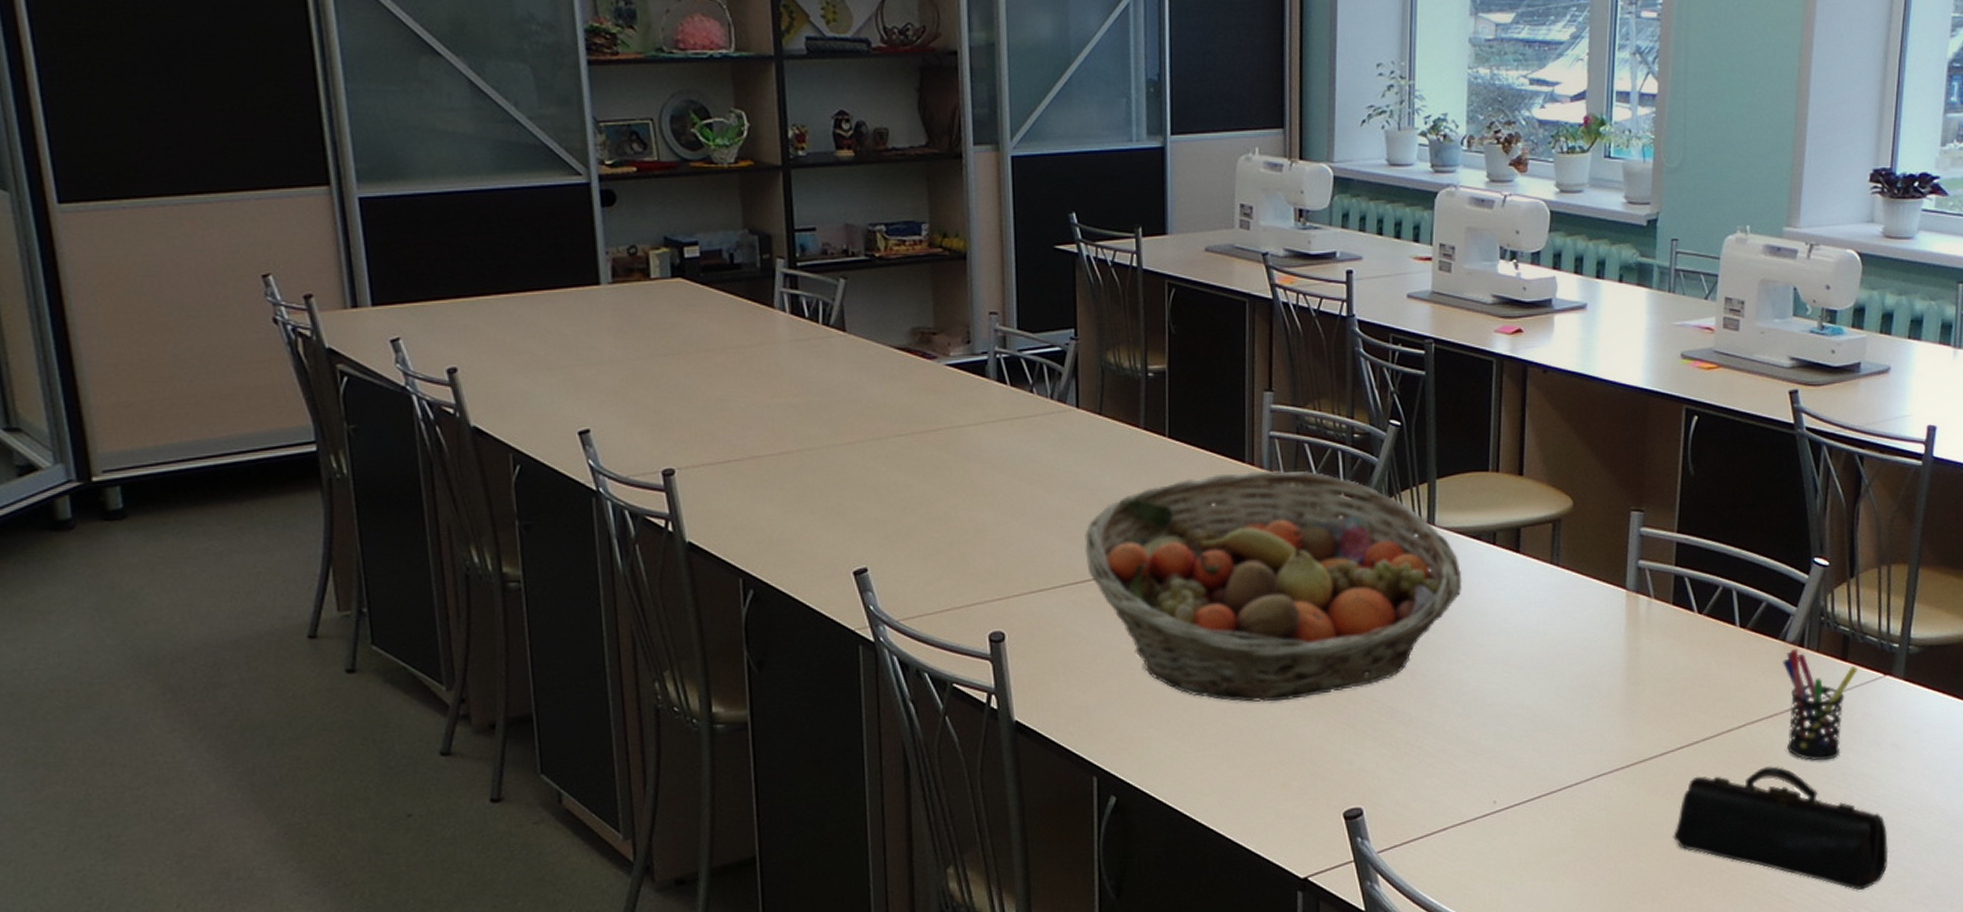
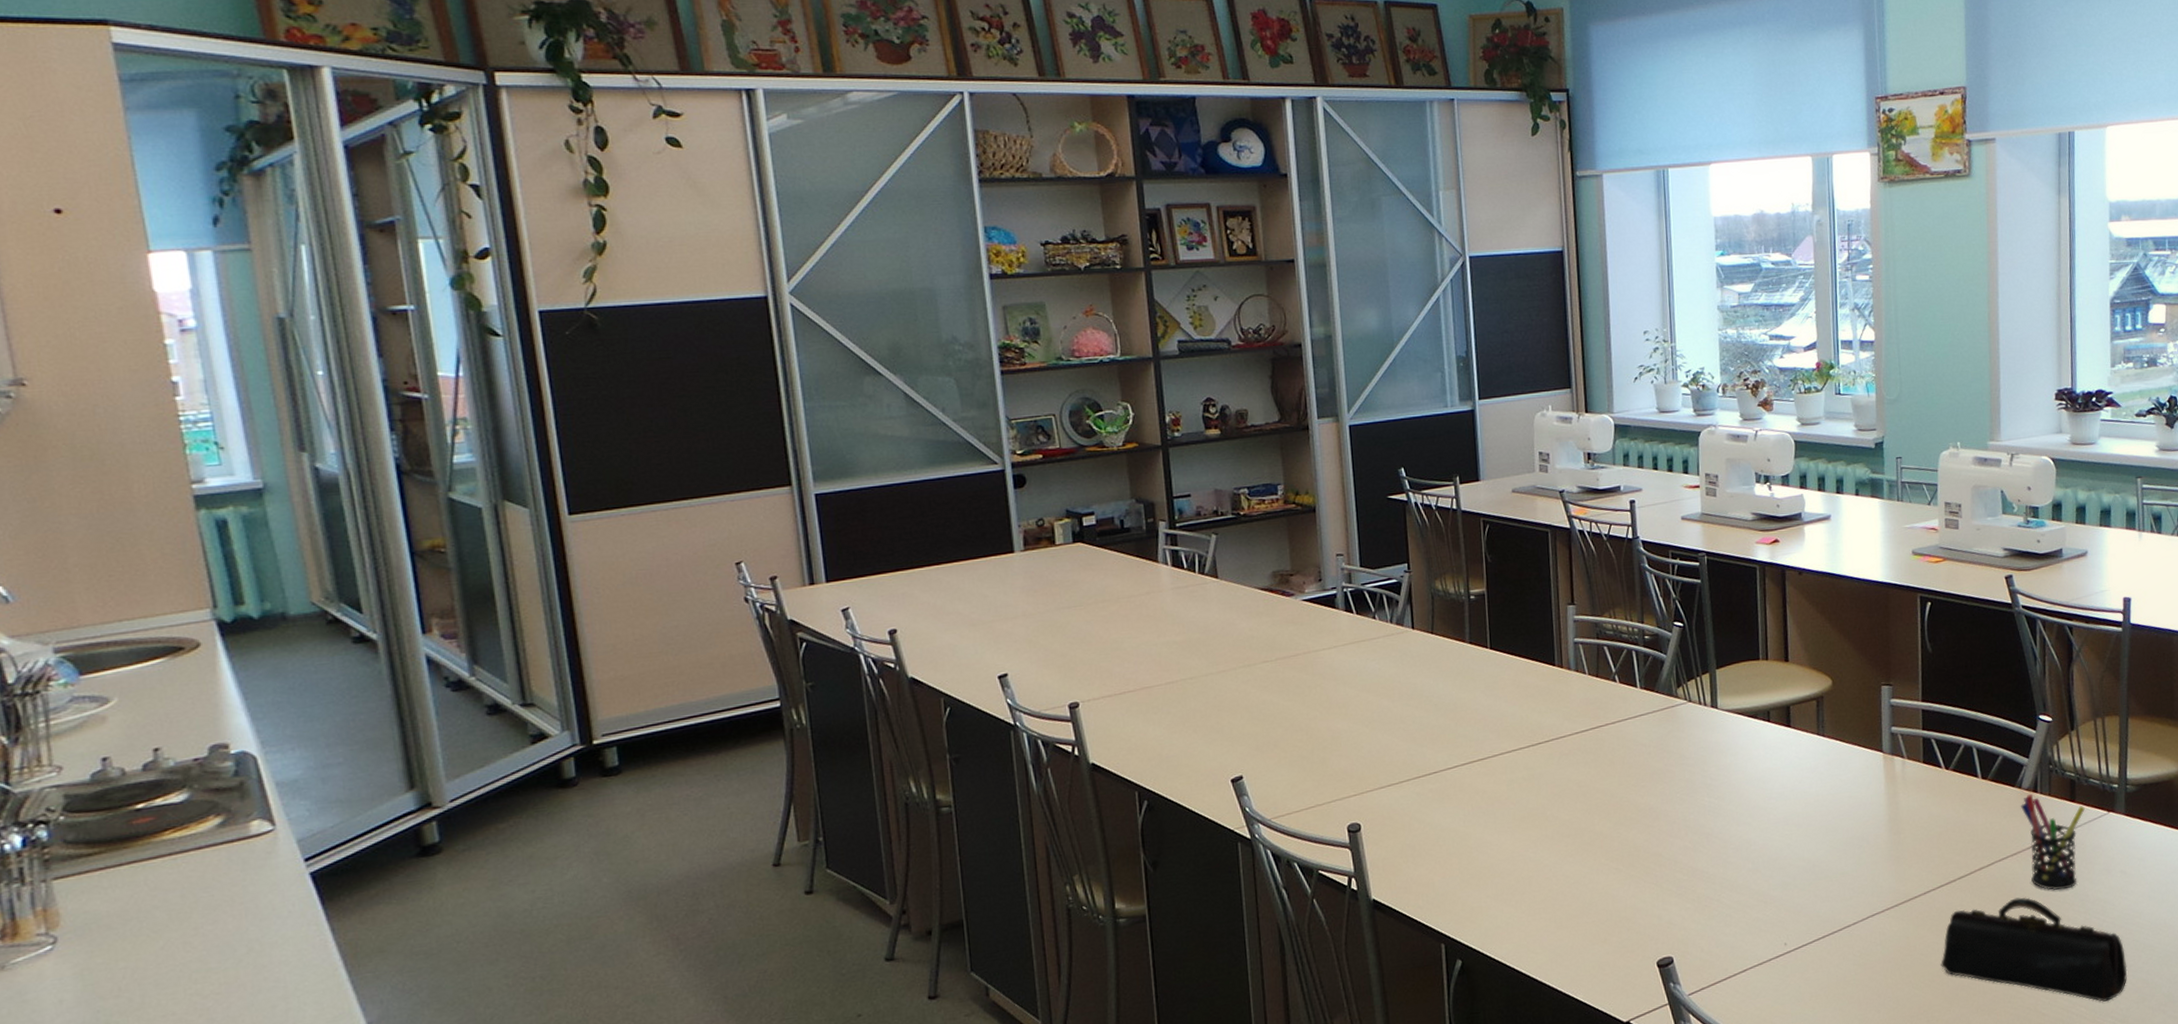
fruit basket: present [1084,470,1462,702] -> none [1424,670,1745,871]

